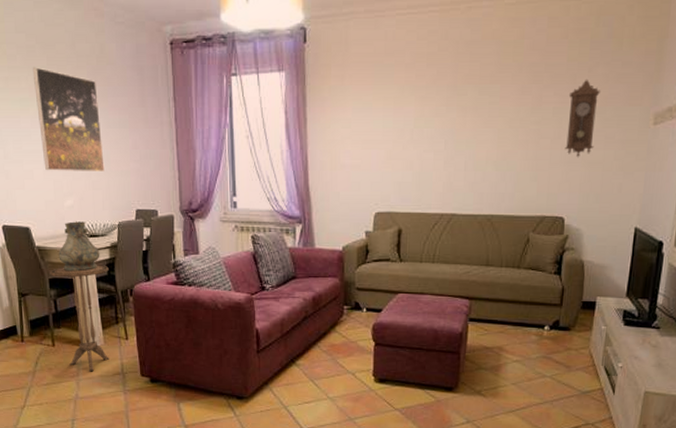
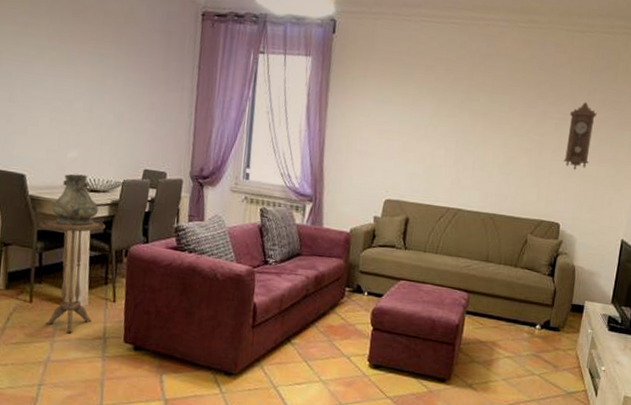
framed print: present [32,67,105,171] -> none [52,17,121,128]

